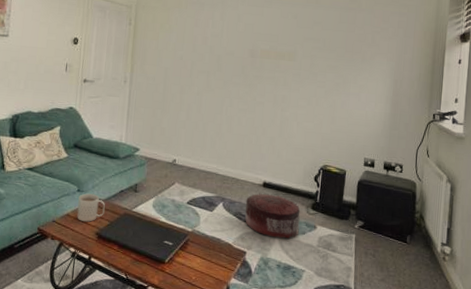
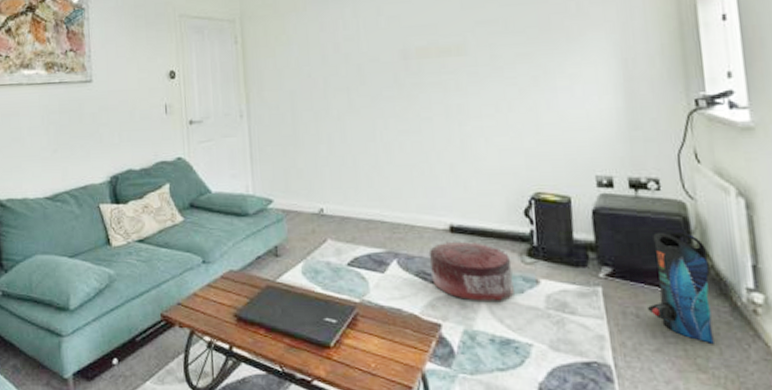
mug: present [77,193,105,222] -> none [205,264,241,301]
pouch: none [380,201,423,279] -> present [646,233,714,345]

